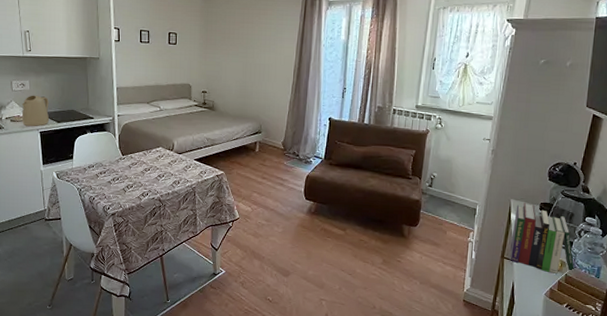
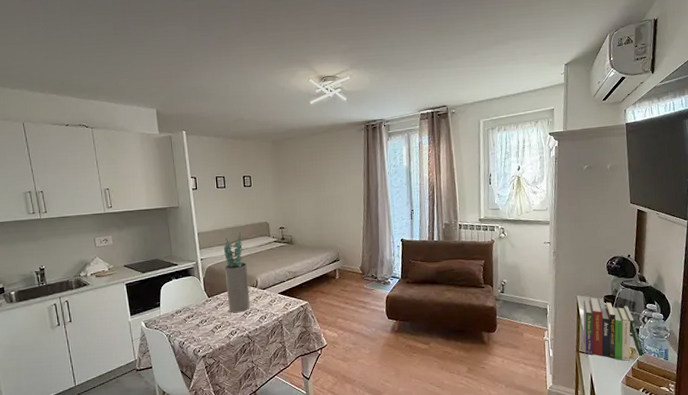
kettle: present [21,95,50,127] -> none [106,249,135,280]
vase: none [141,91,165,175] -> present [224,231,250,313]

